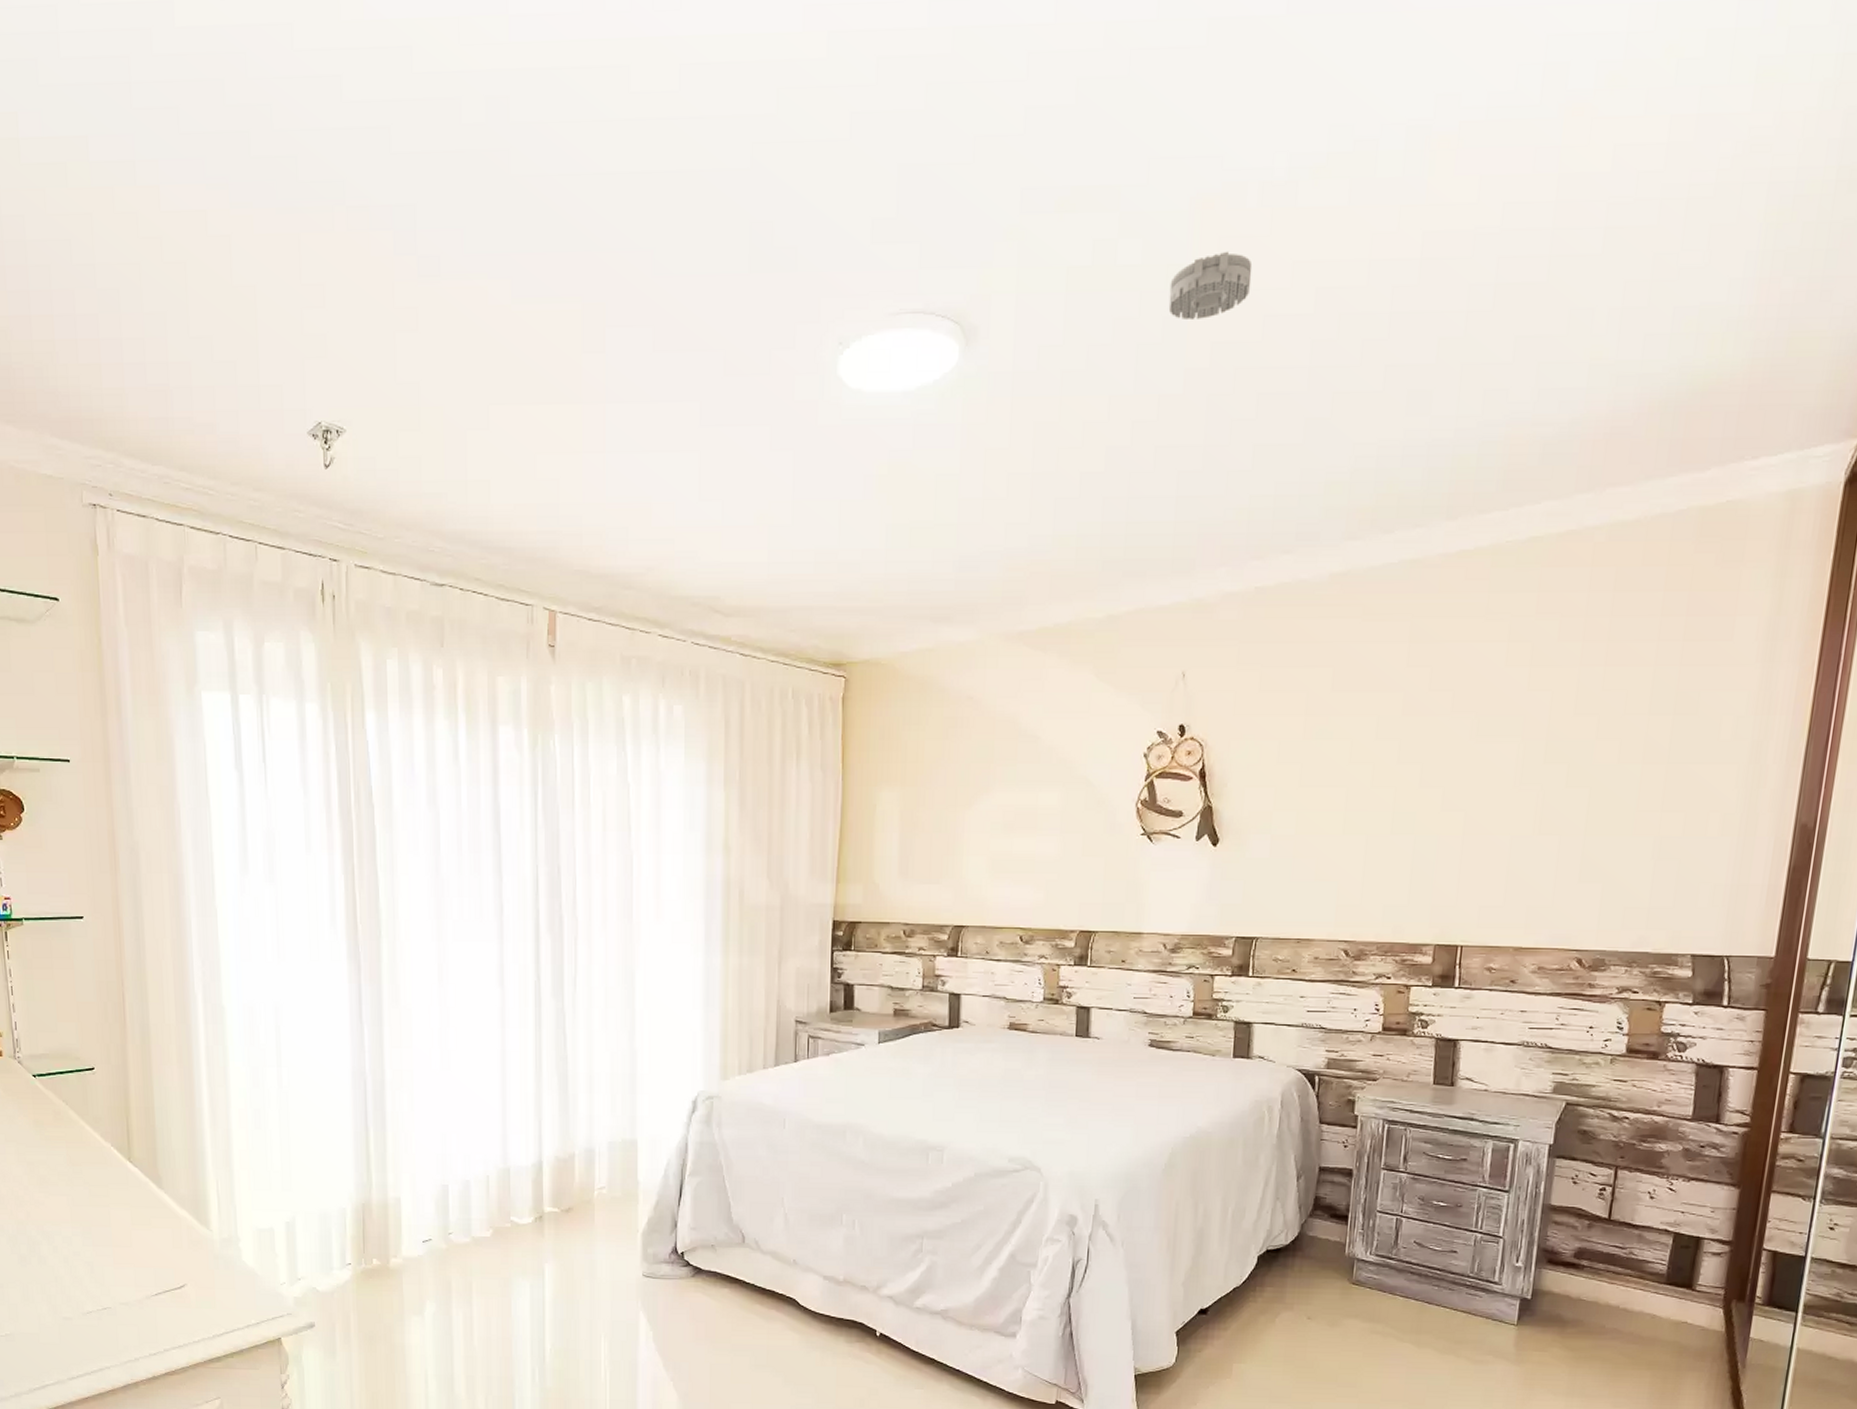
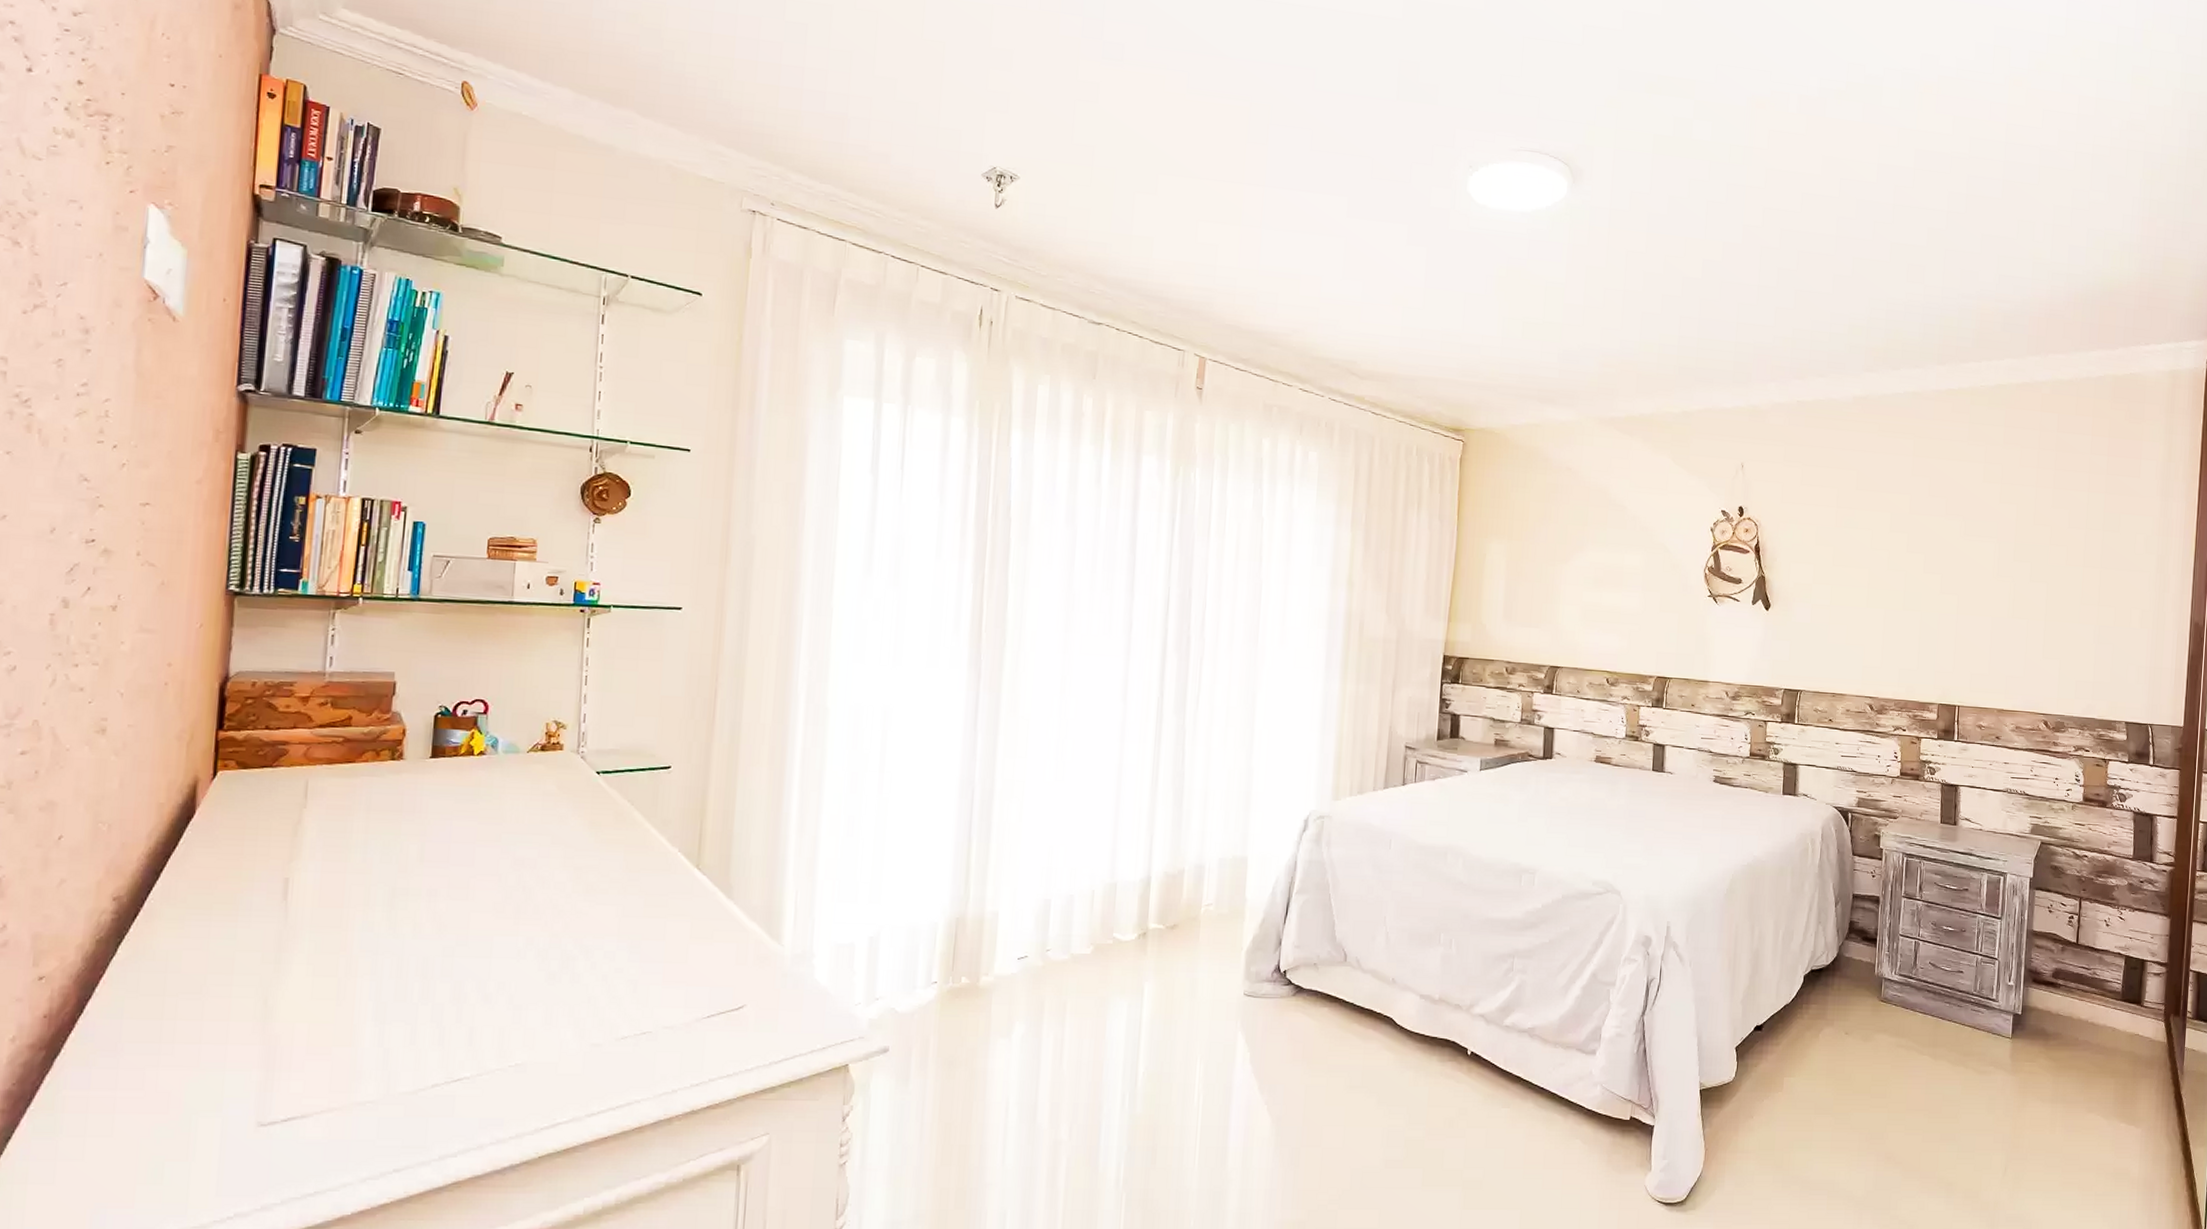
smoke detector: present [1168,251,1253,321] -> none [1731,141,1794,189]

